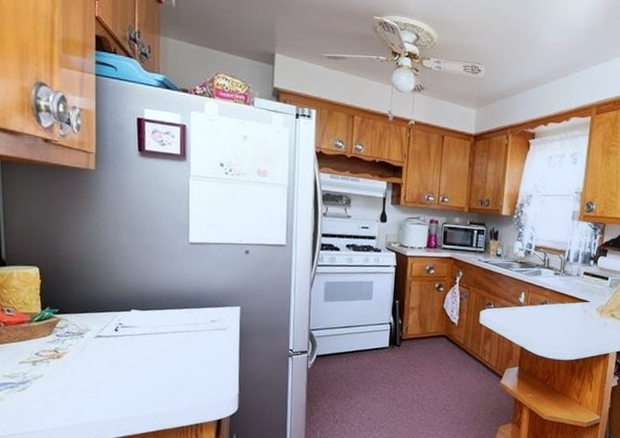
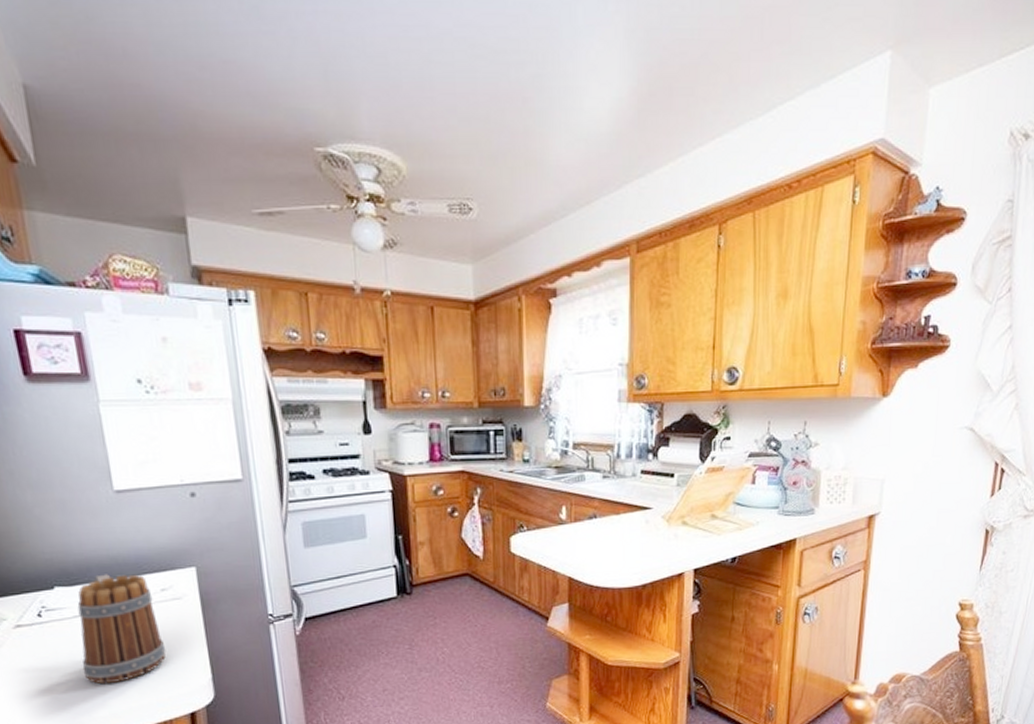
mug: none [141,304,207,390] -> present [77,574,166,685]

